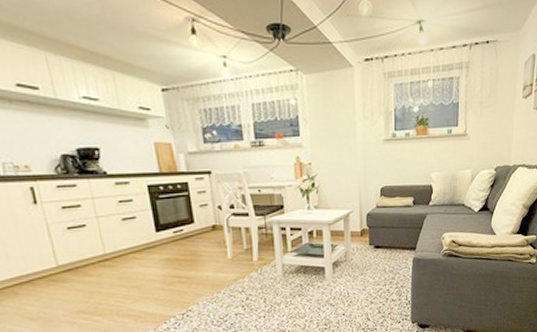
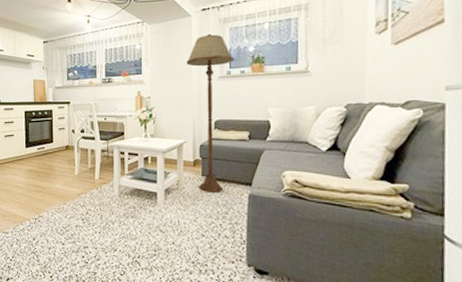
floor lamp: none [350,89,400,261] -> present [186,33,235,193]

